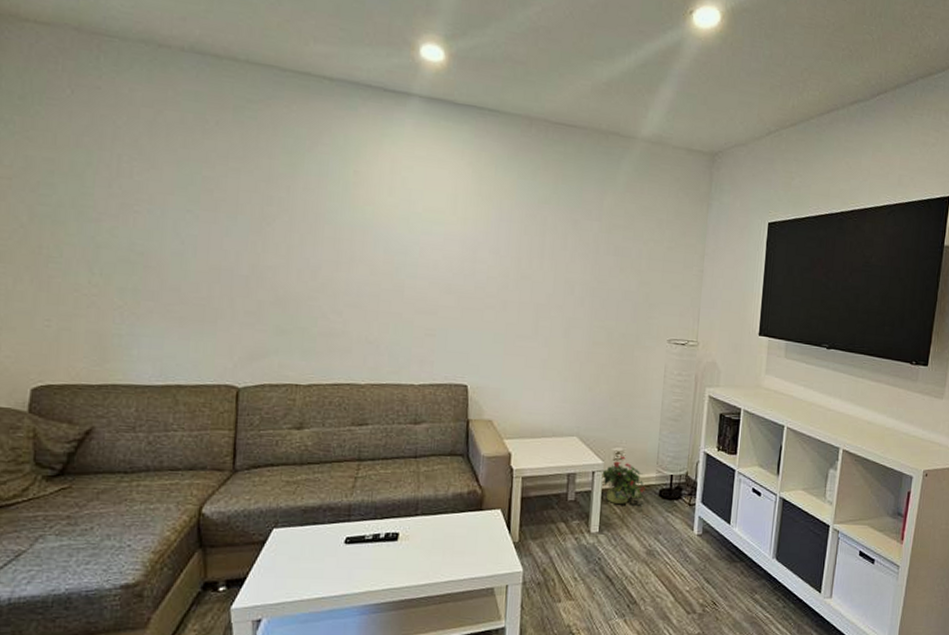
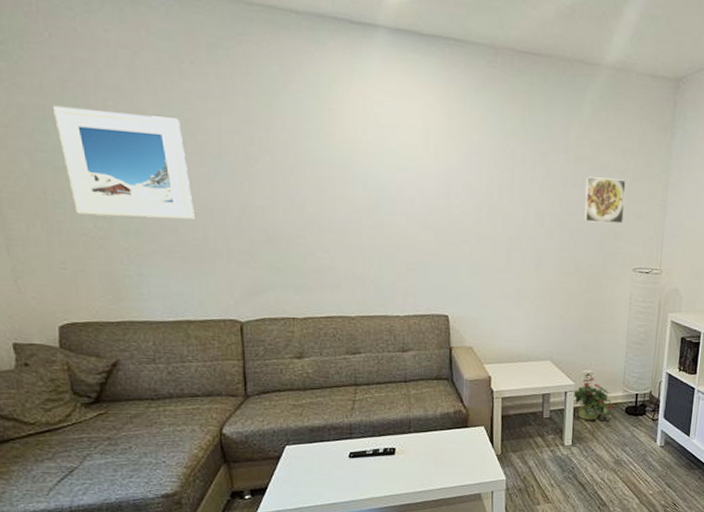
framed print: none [63,159,201,278] -> present [53,105,195,219]
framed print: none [616,245,661,294] -> present [583,176,626,225]

